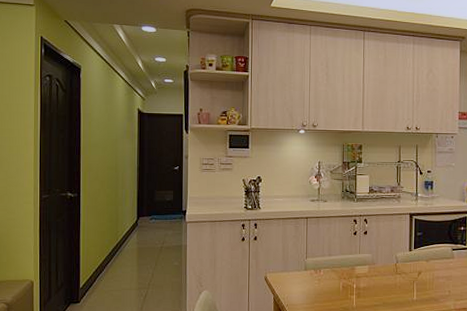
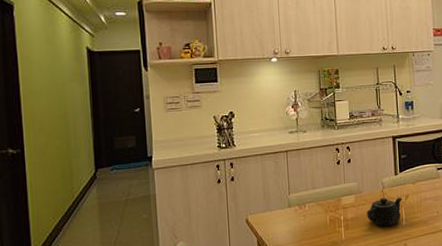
teapot: none [379,271,414,300] -> present [367,197,402,227]

